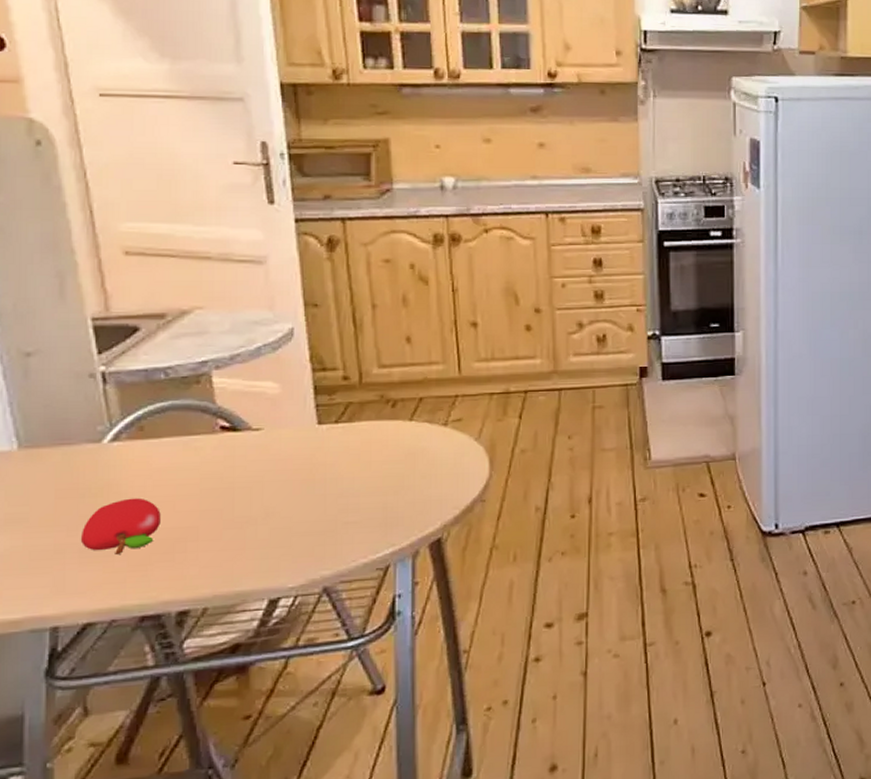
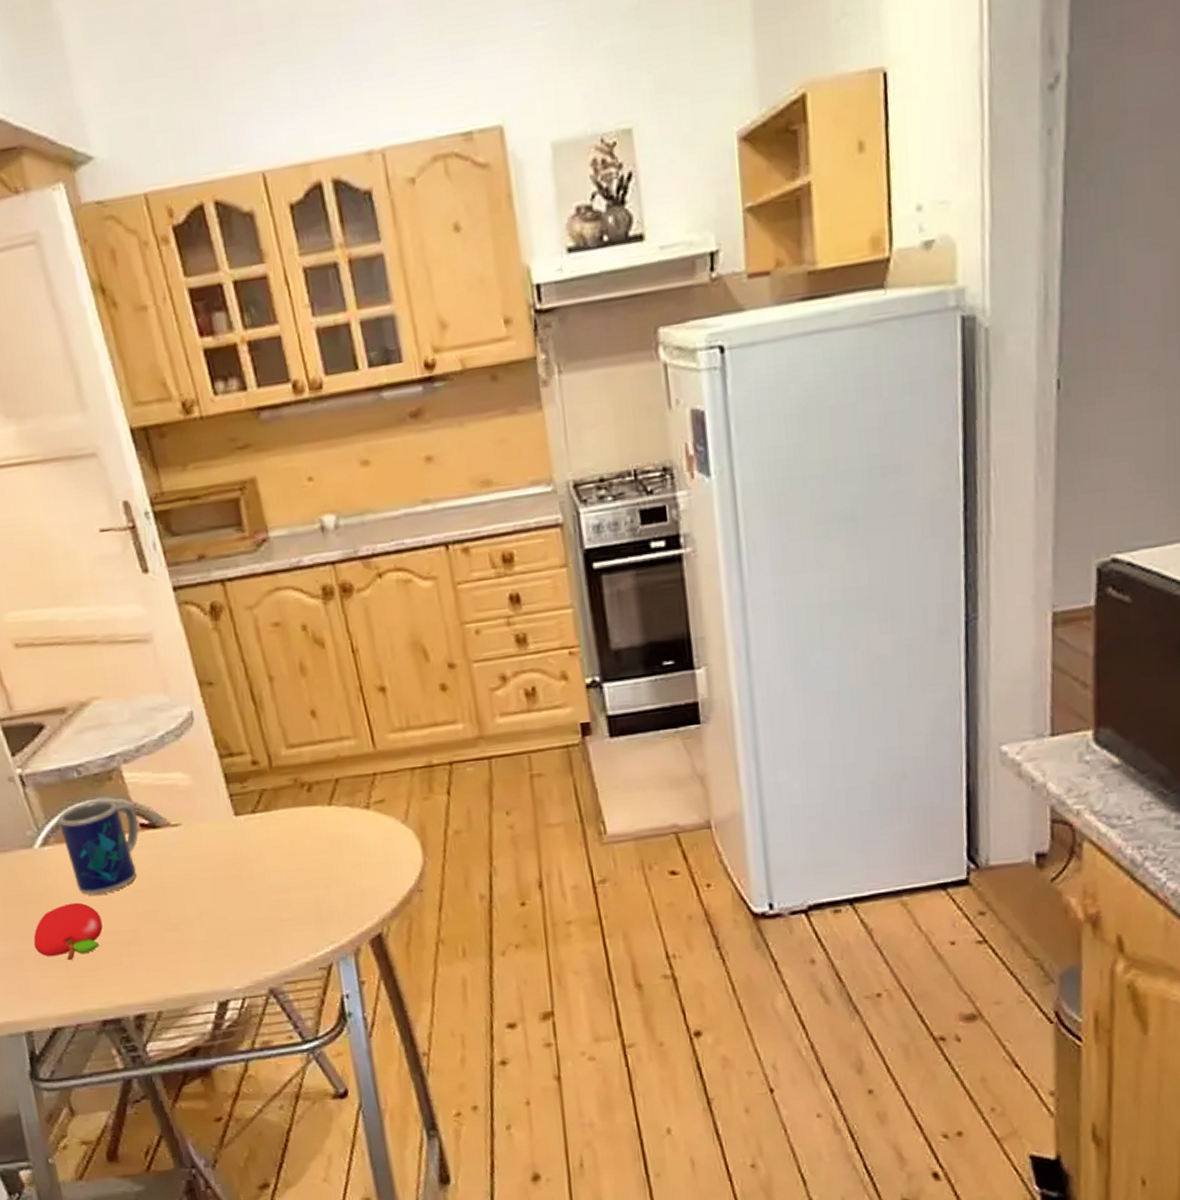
mug: none [135,402,218,492] -> present [58,800,139,896]

